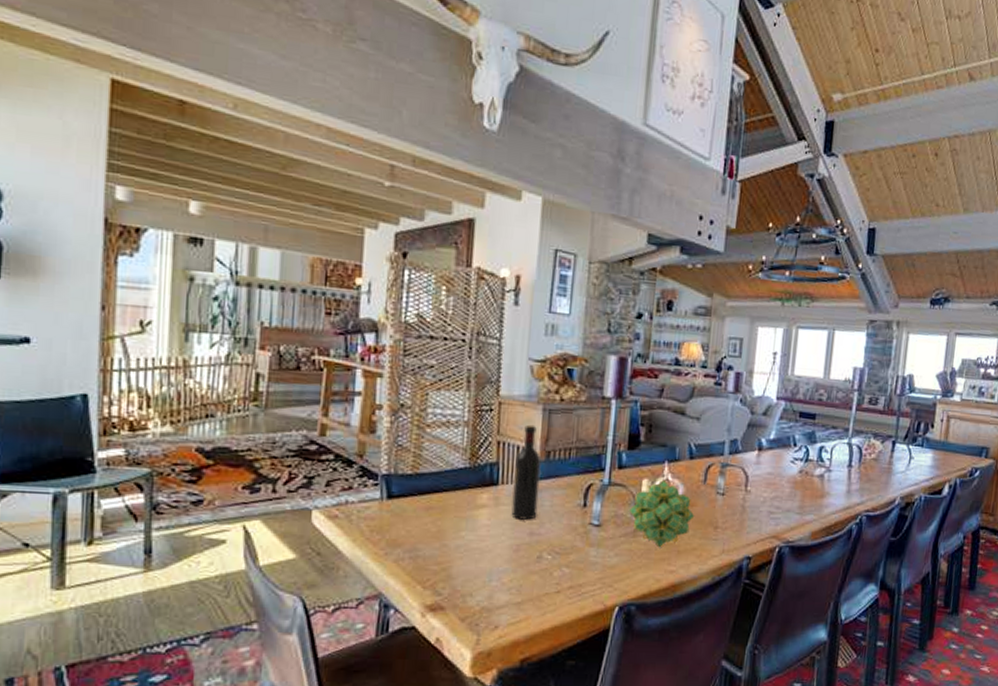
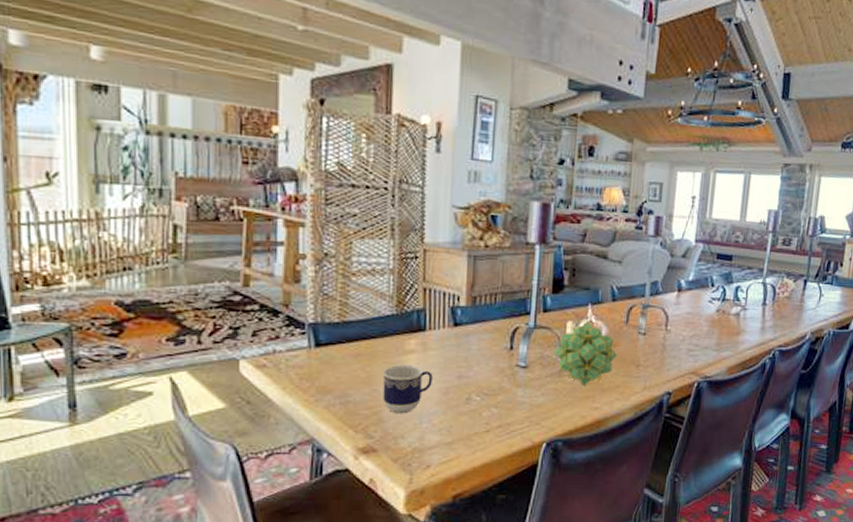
cup: none [452,520,504,571] -> present [382,365,433,414]
wine bottle: present [511,424,542,520] -> none [439,271,468,364]

